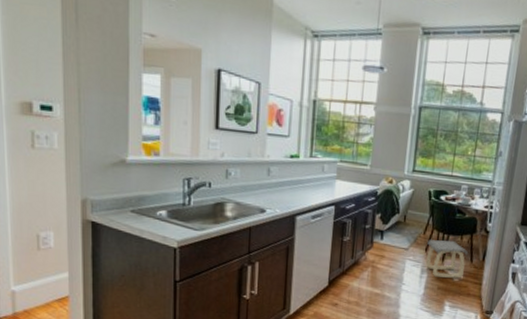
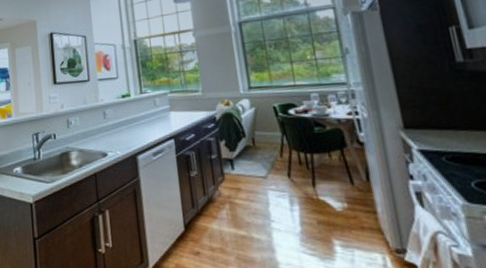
stool: present [426,240,469,278] -> none [288,159,347,208]

